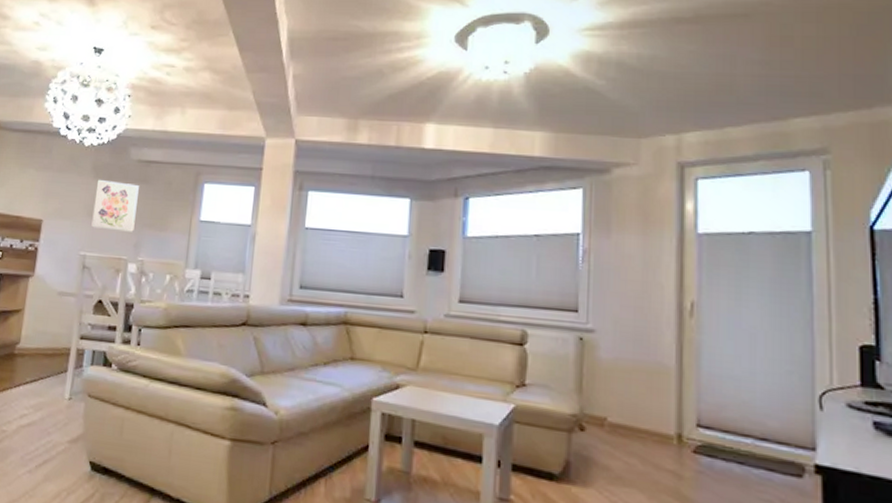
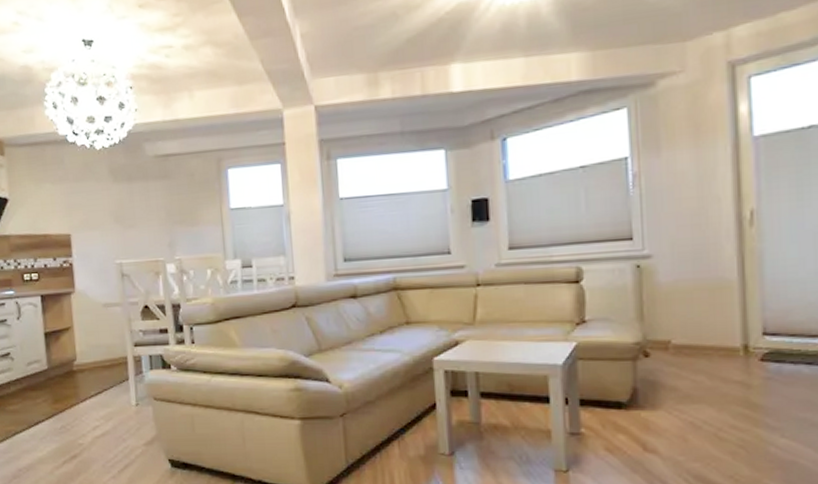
wall art: present [91,179,139,232] -> none [118,181,165,234]

